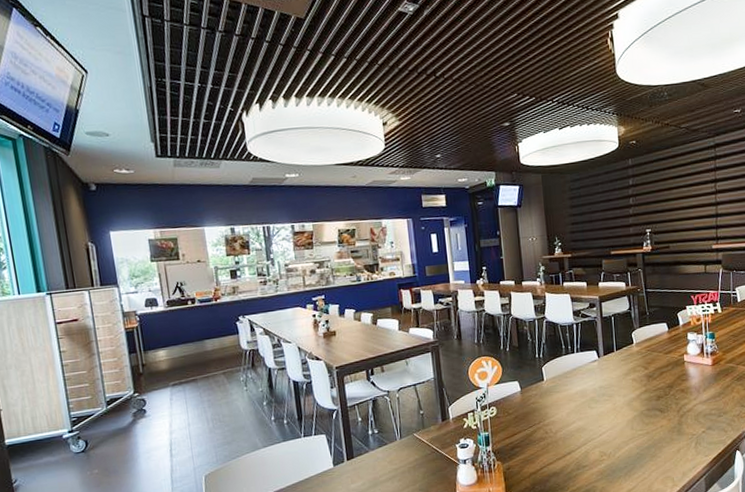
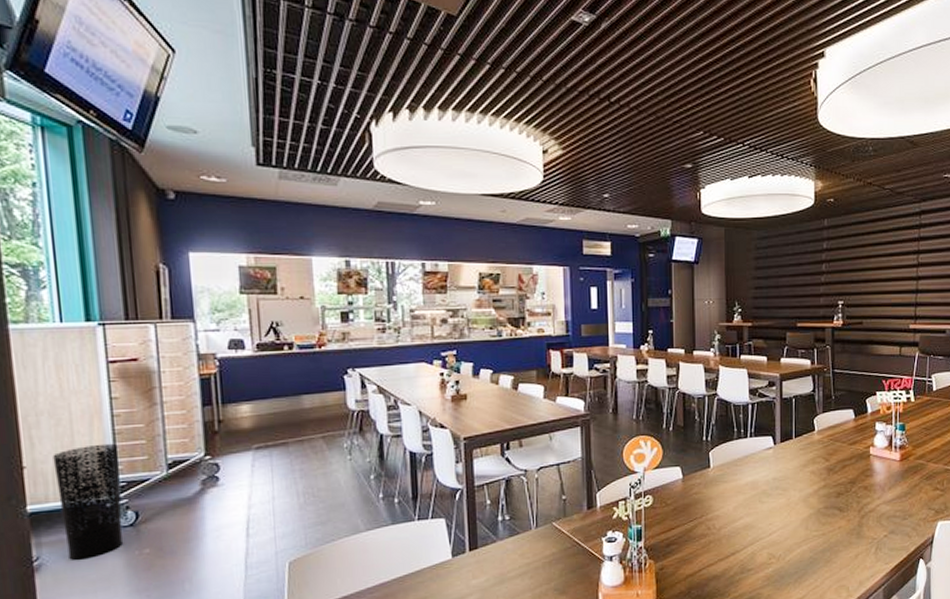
umbrella stand: none [21,387,78,481] -> present [53,443,123,560]

